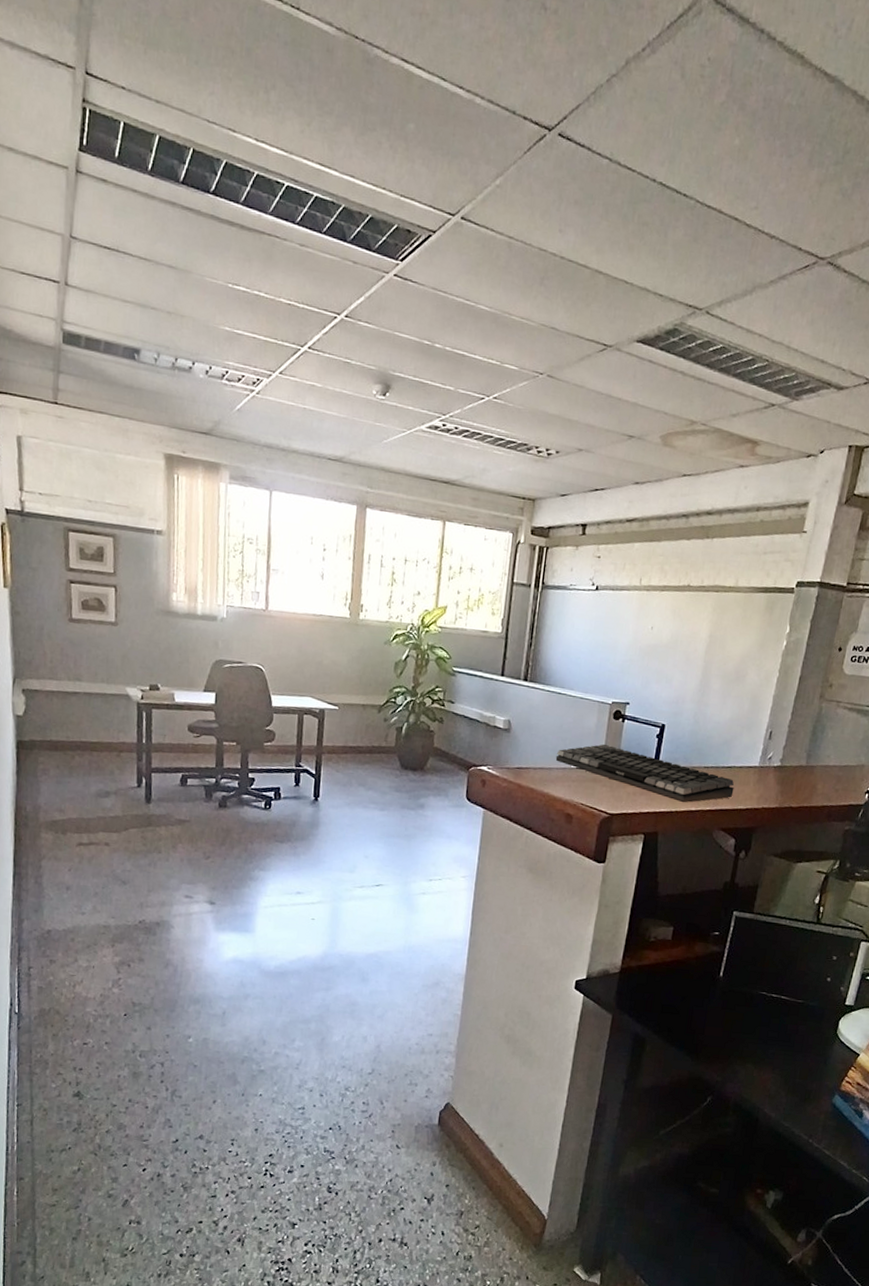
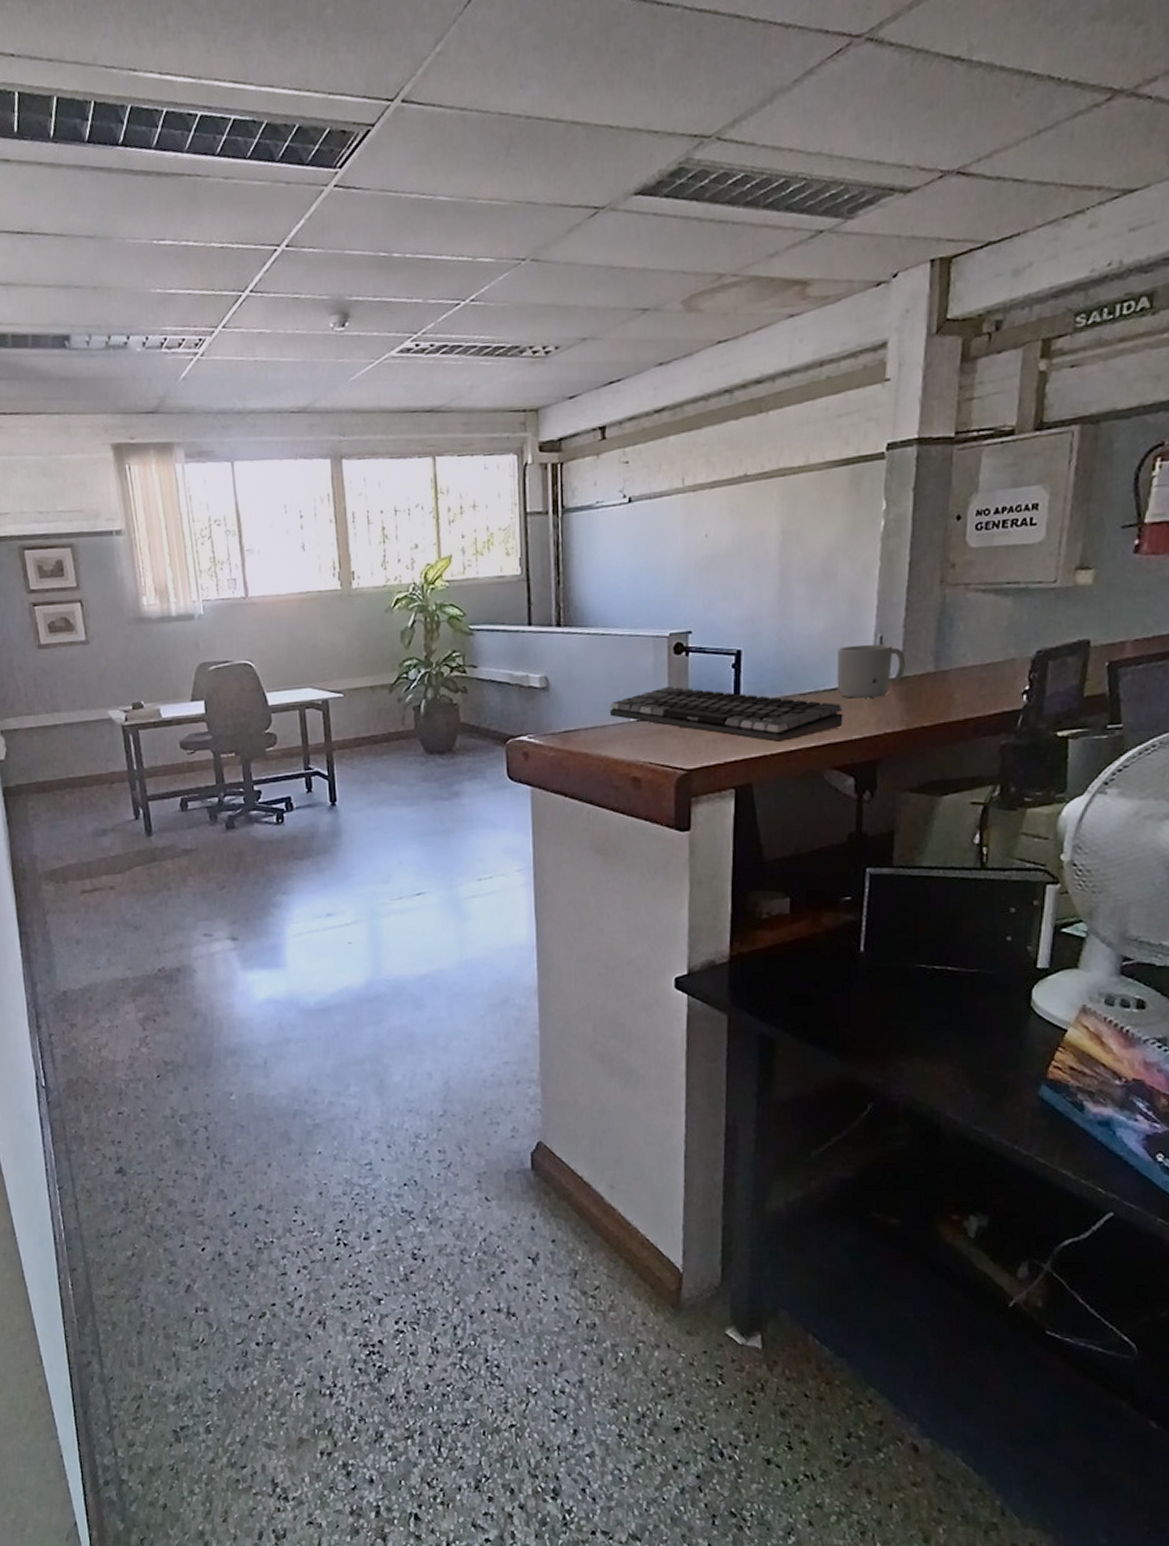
mug: none [732,735,787,779] -> present [836,644,906,698]

